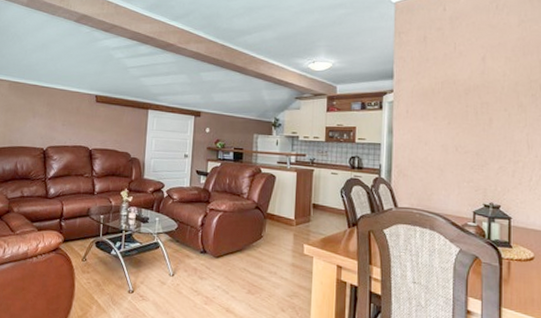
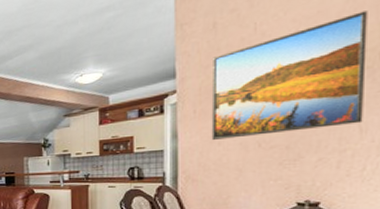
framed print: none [420,49,532,141] -> present [211,11,368,140]

